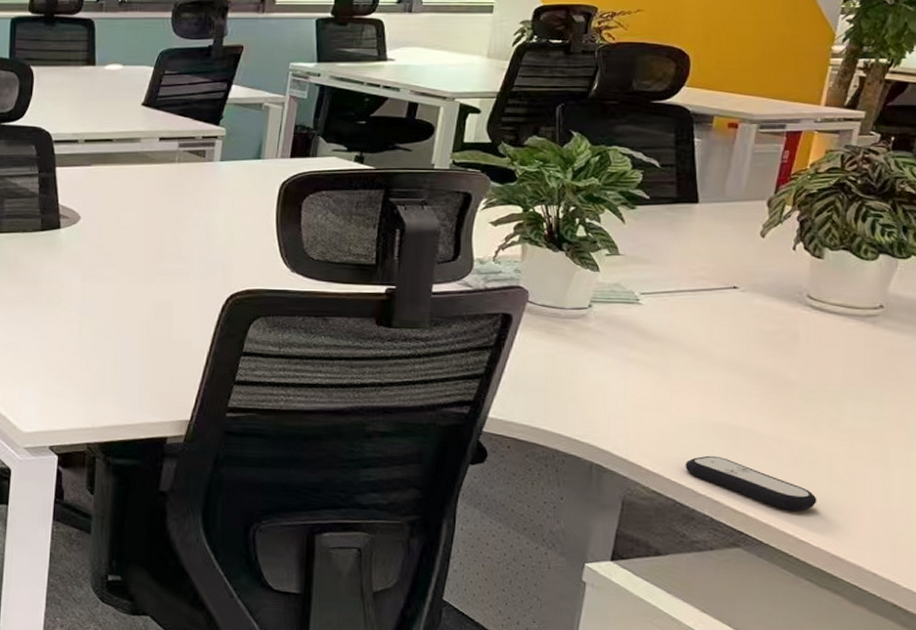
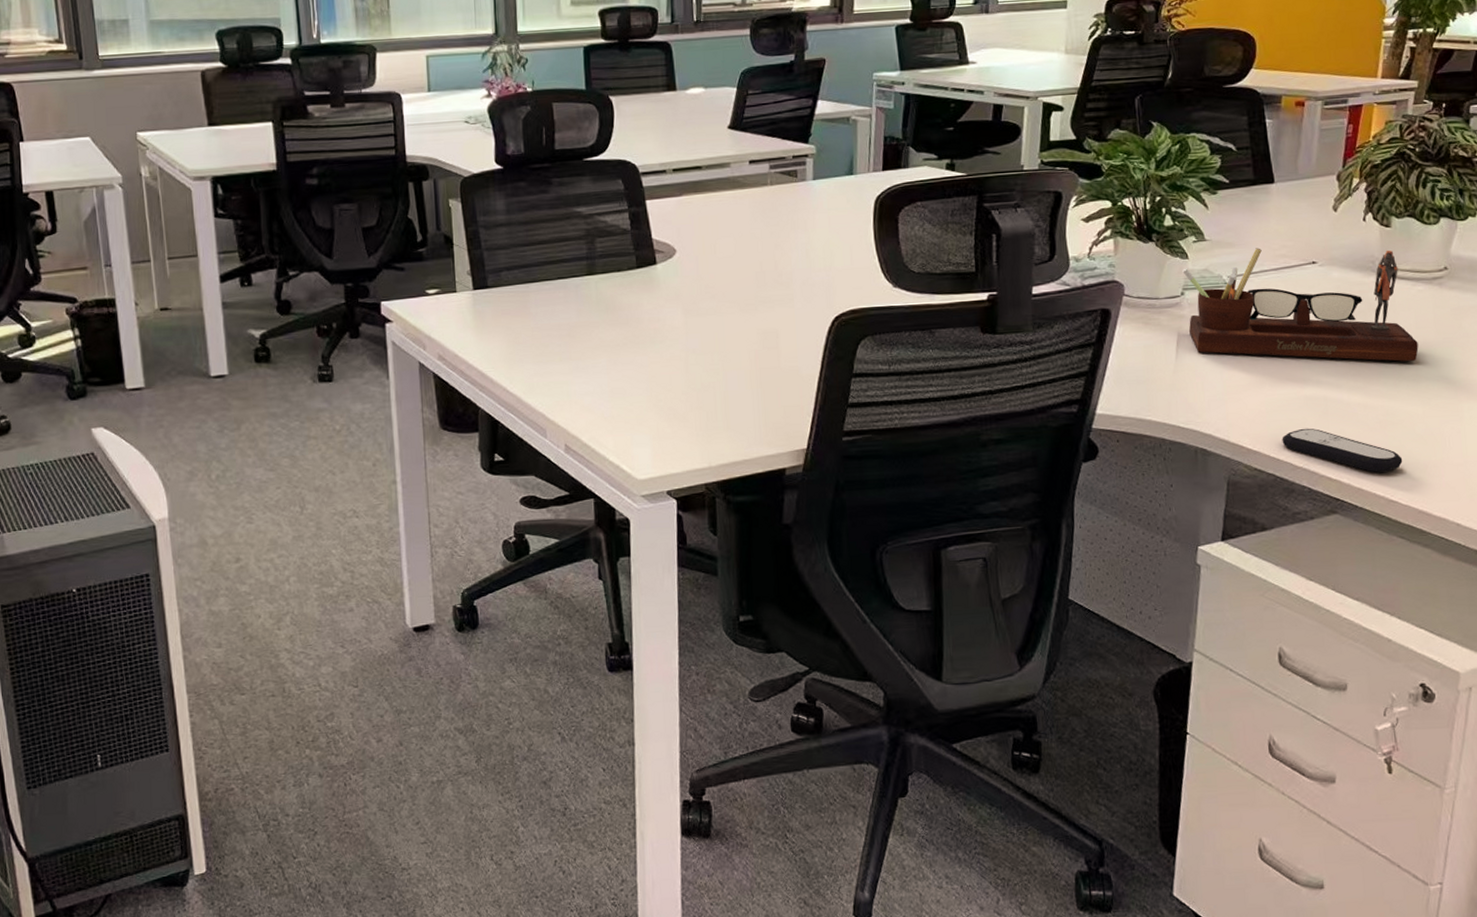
desk organizer: none [592,267,844,400] -> present [1182,248,1419,362]

